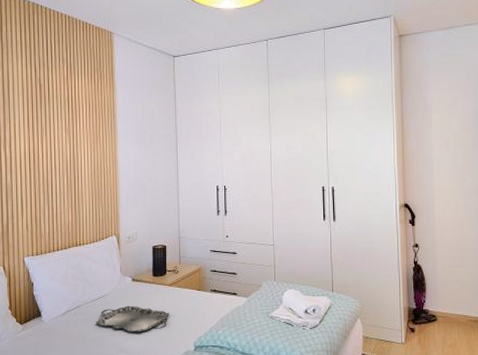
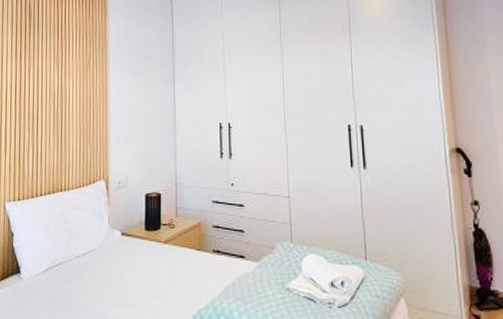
serving tray: present [96,305,170,332] -> none [79,264,165,299]

